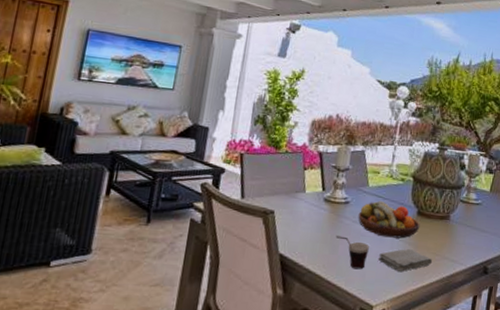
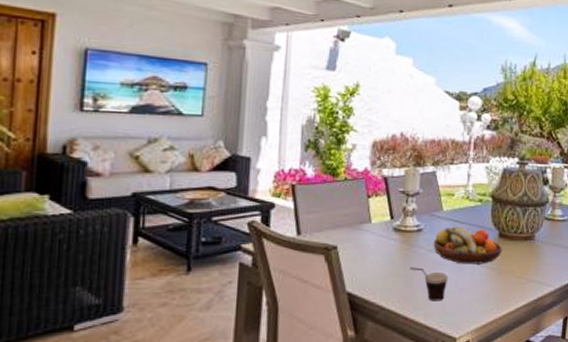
washcloth: present [378,248,433,272] -> none [459,274,518,299]

